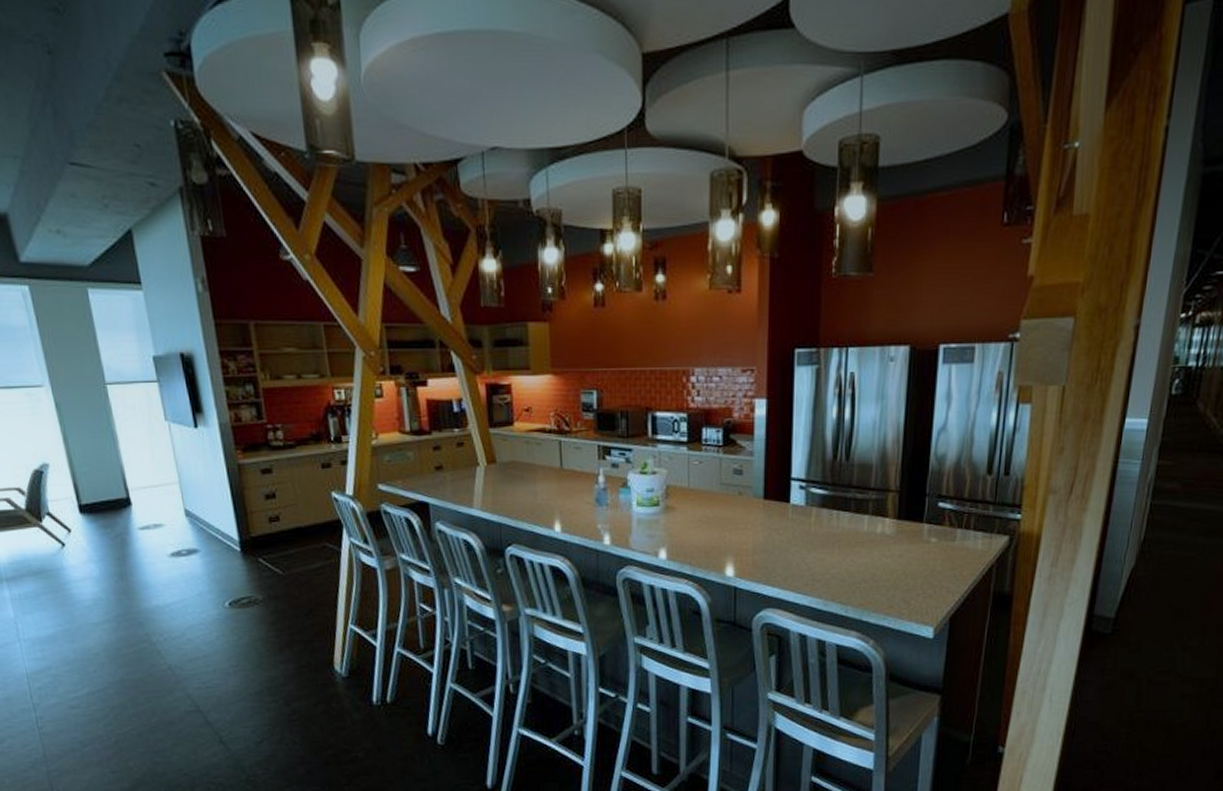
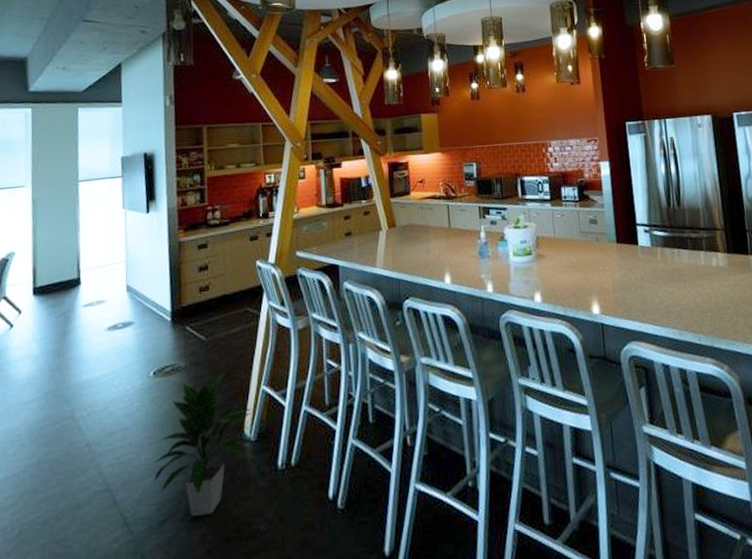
indoor plant: none [243,609,348,741] -> present [154,373,256,518]

